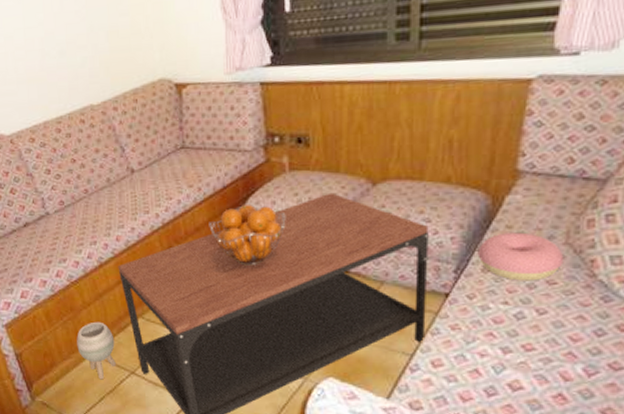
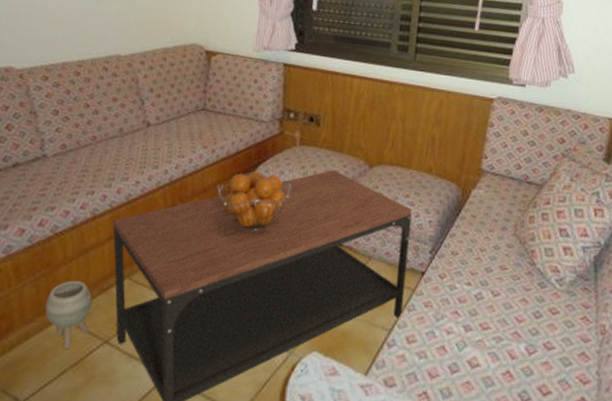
cushion: present [477,232,564,281] -> none [449,221,513,266]

